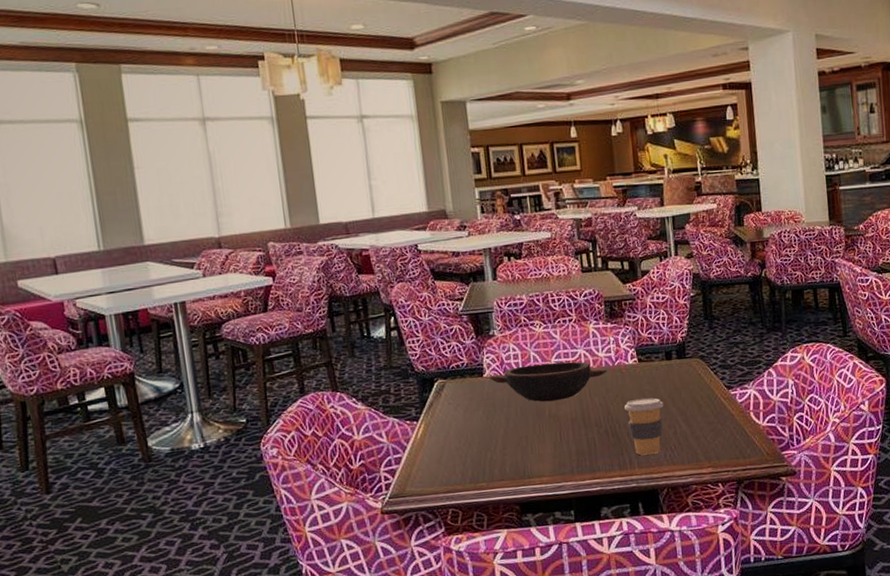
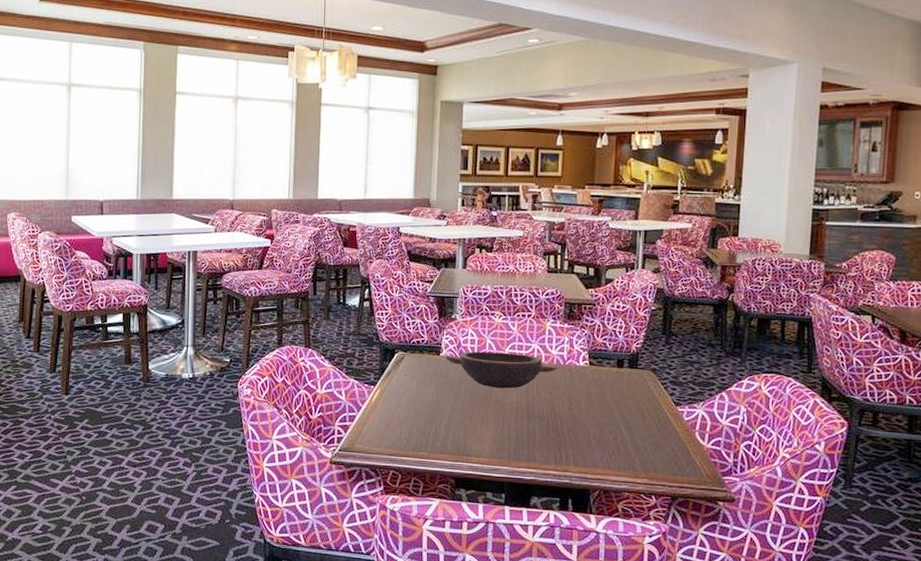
coffee cup: present [624,398,663,456] -> none [569,399,608,455]

